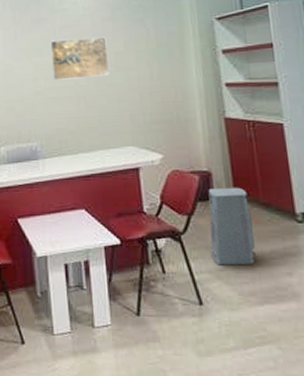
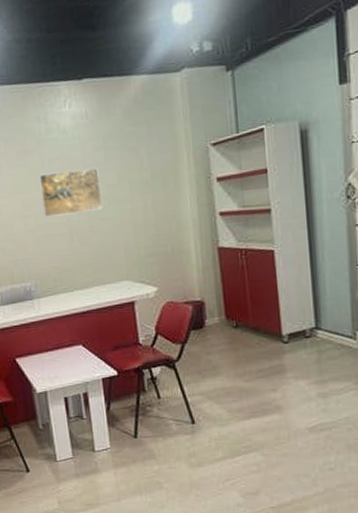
air purifier: present [208,187,256,266] -> none [201,314,244,388]

